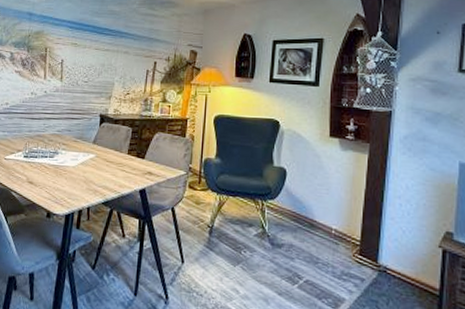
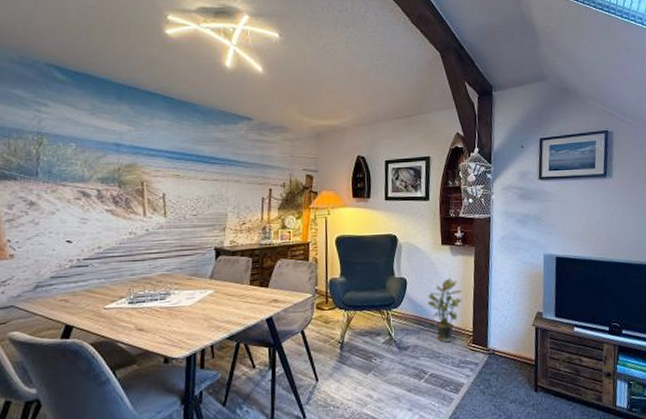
potted plant: none [308,174,351,247] -> present [427,277,463,342]

